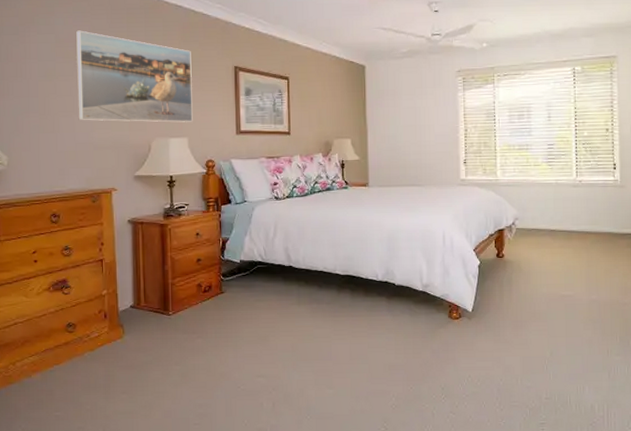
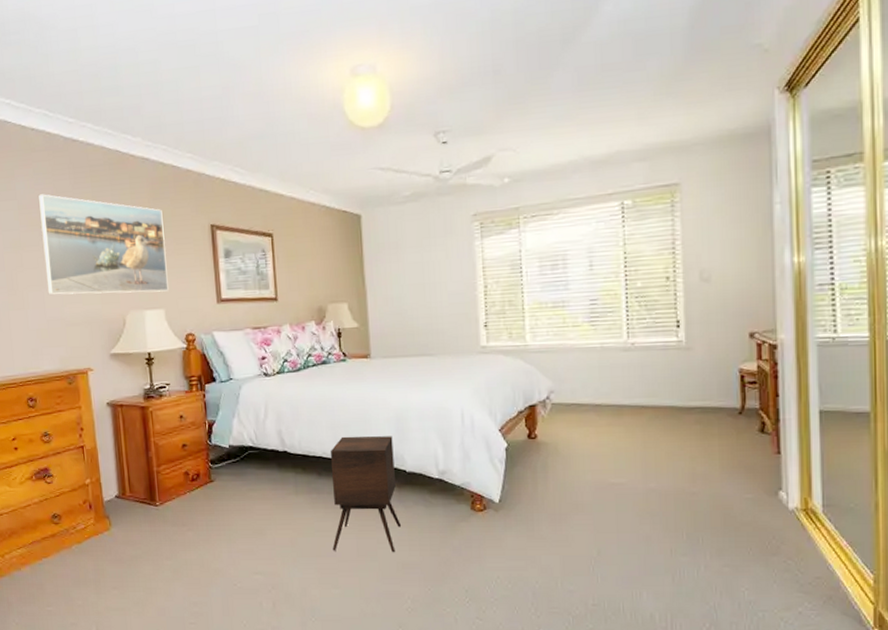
side table: none [328,253,389,355] -> present [330,436,401,552]

